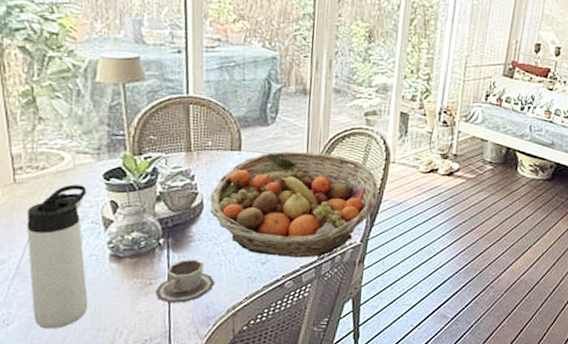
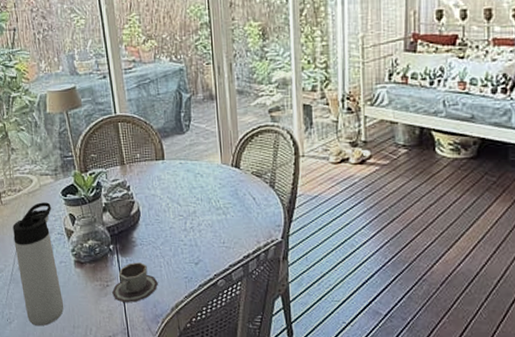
fruit basket: present [209,151,379,258] -> none [144,154,293,257]

